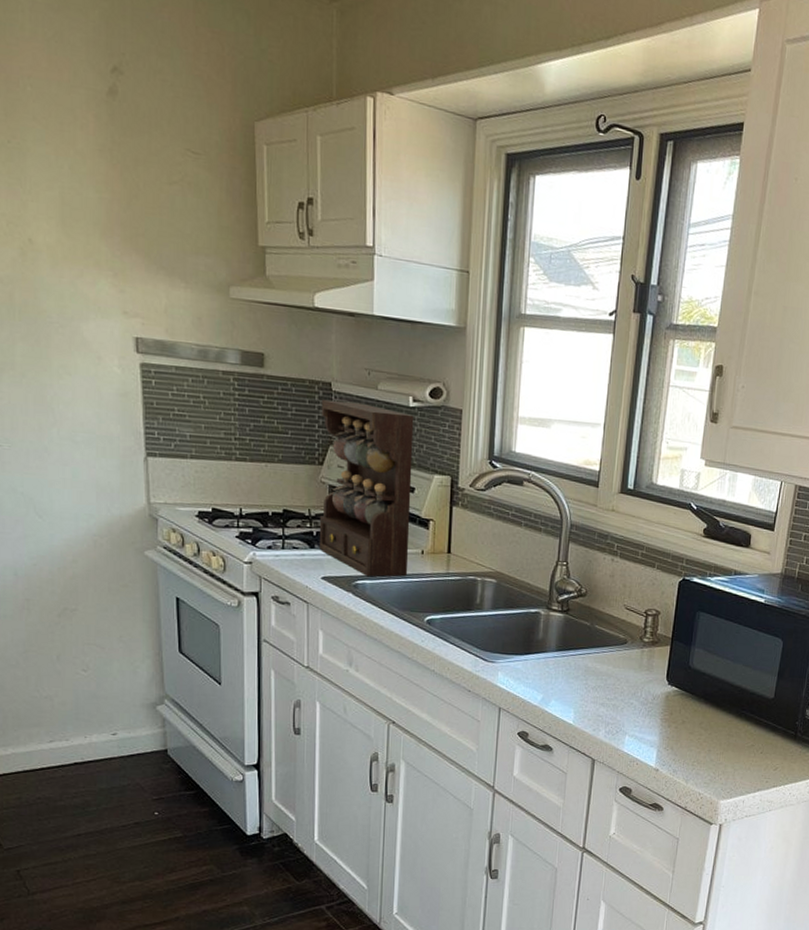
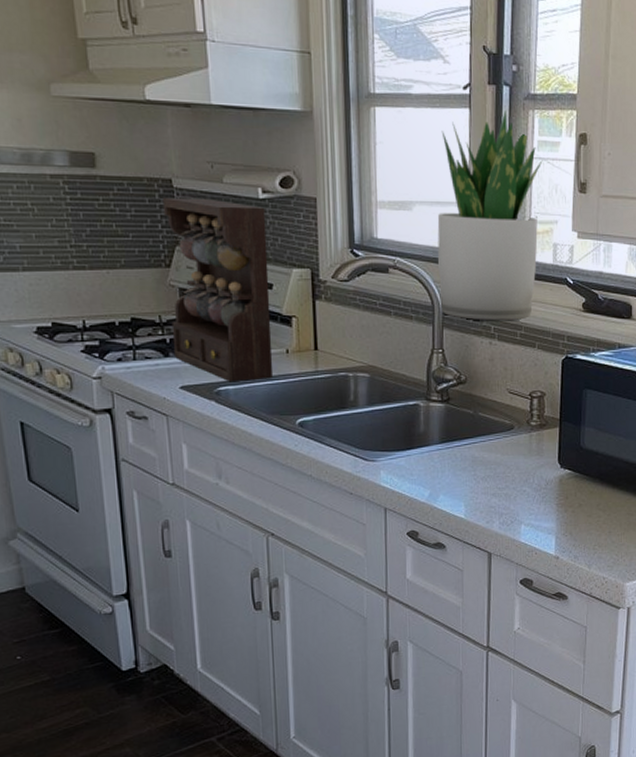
planter: none [569,339,679,540] -> present [437,111,543,321]

